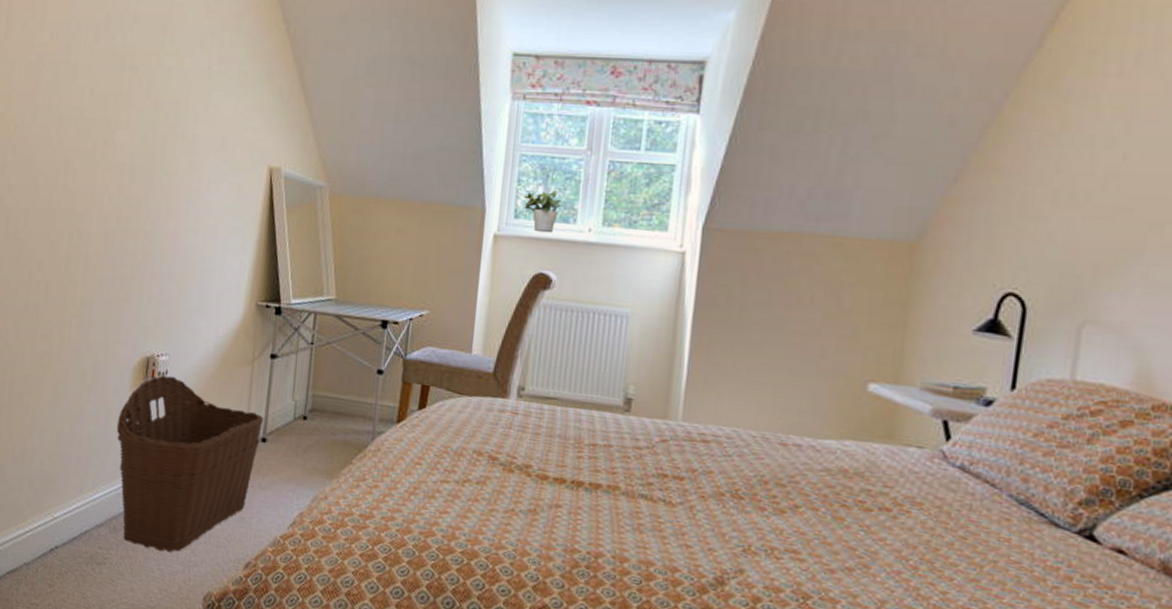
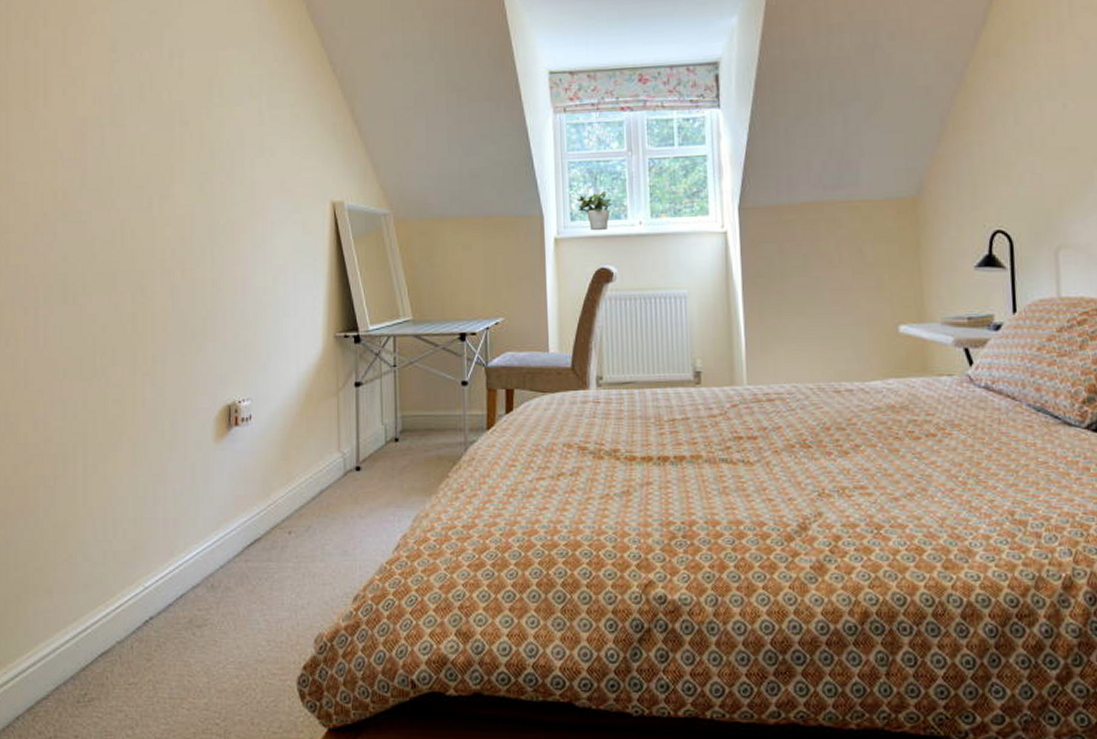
wicker basket: present [116,375,264,552] -> none [203,420,356,601]

